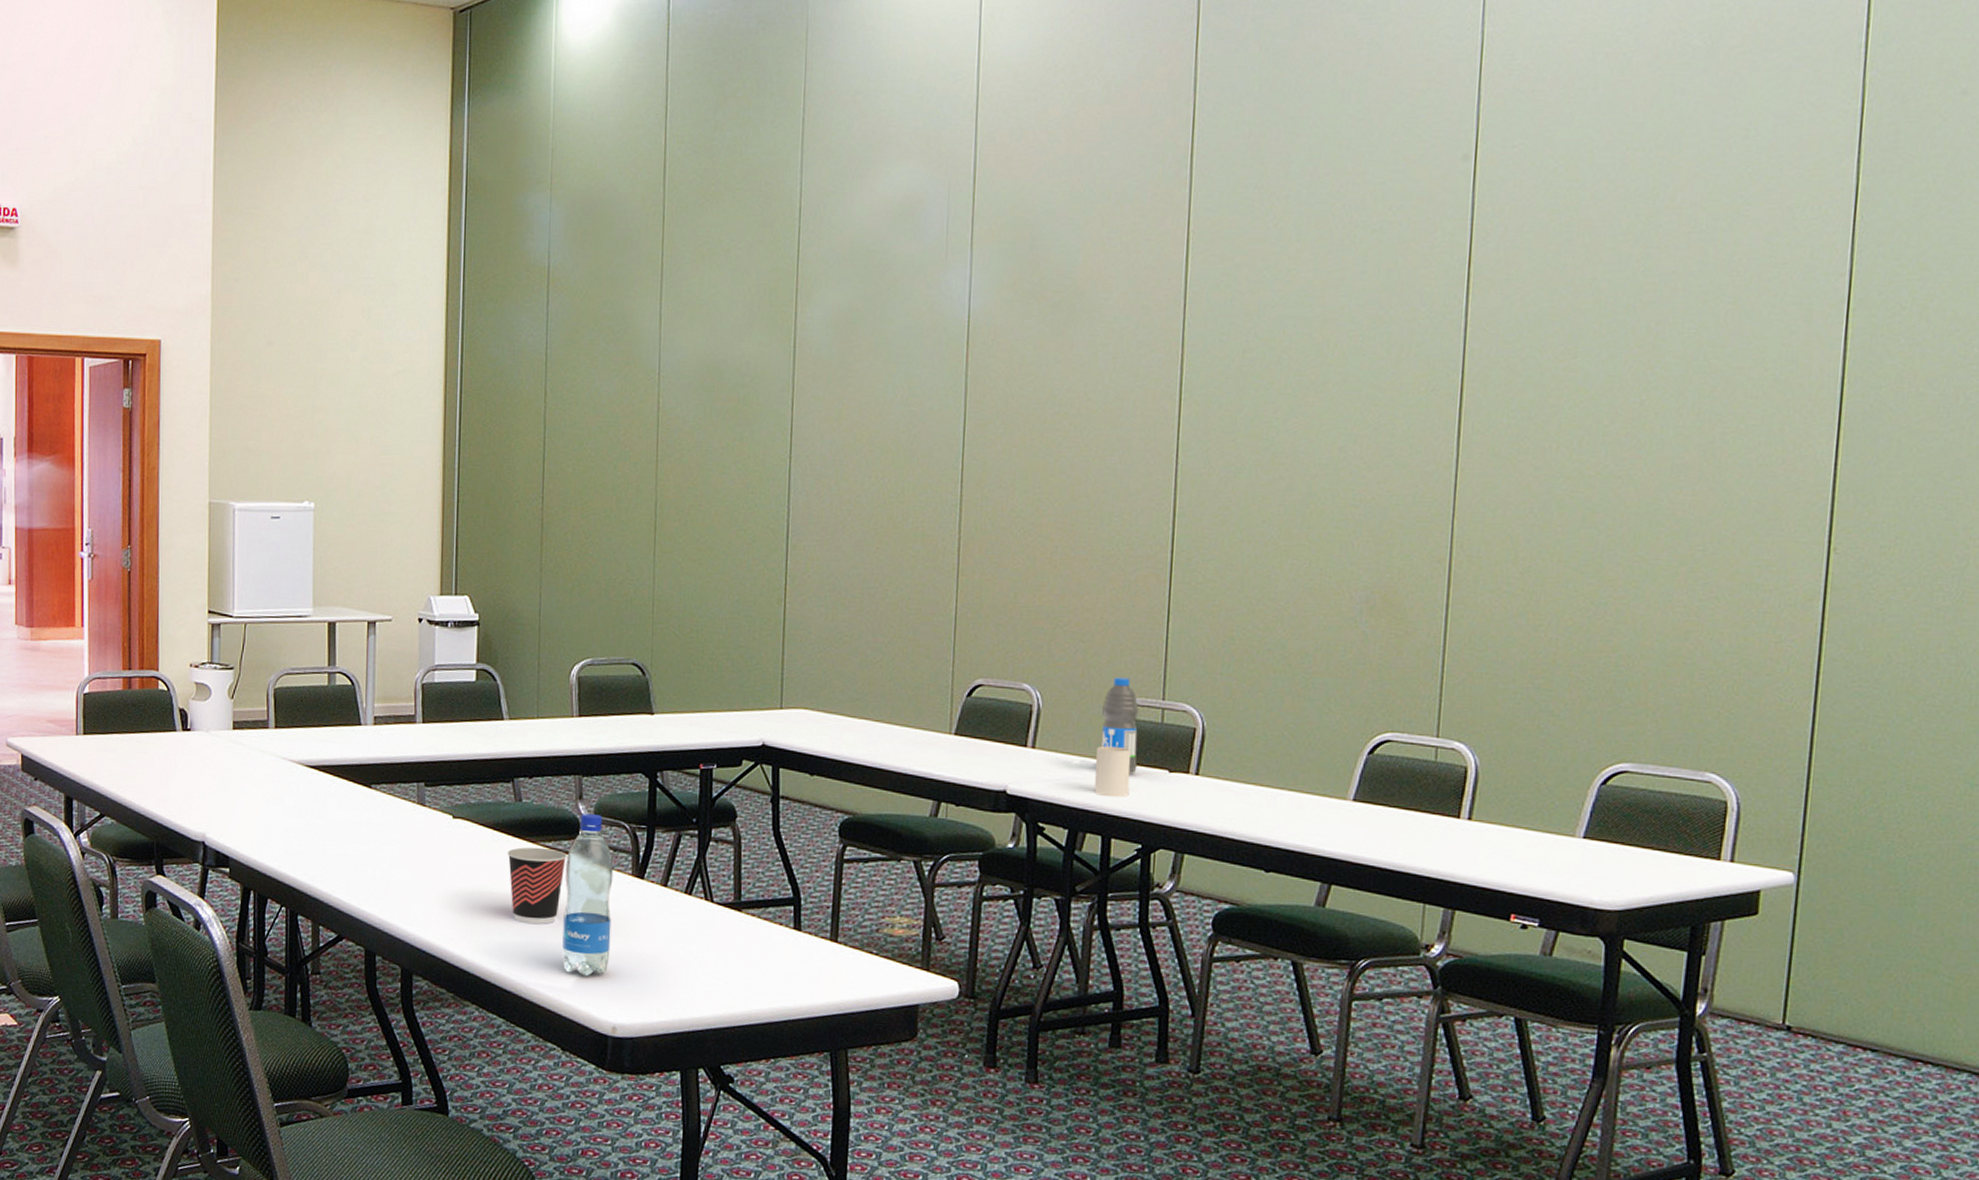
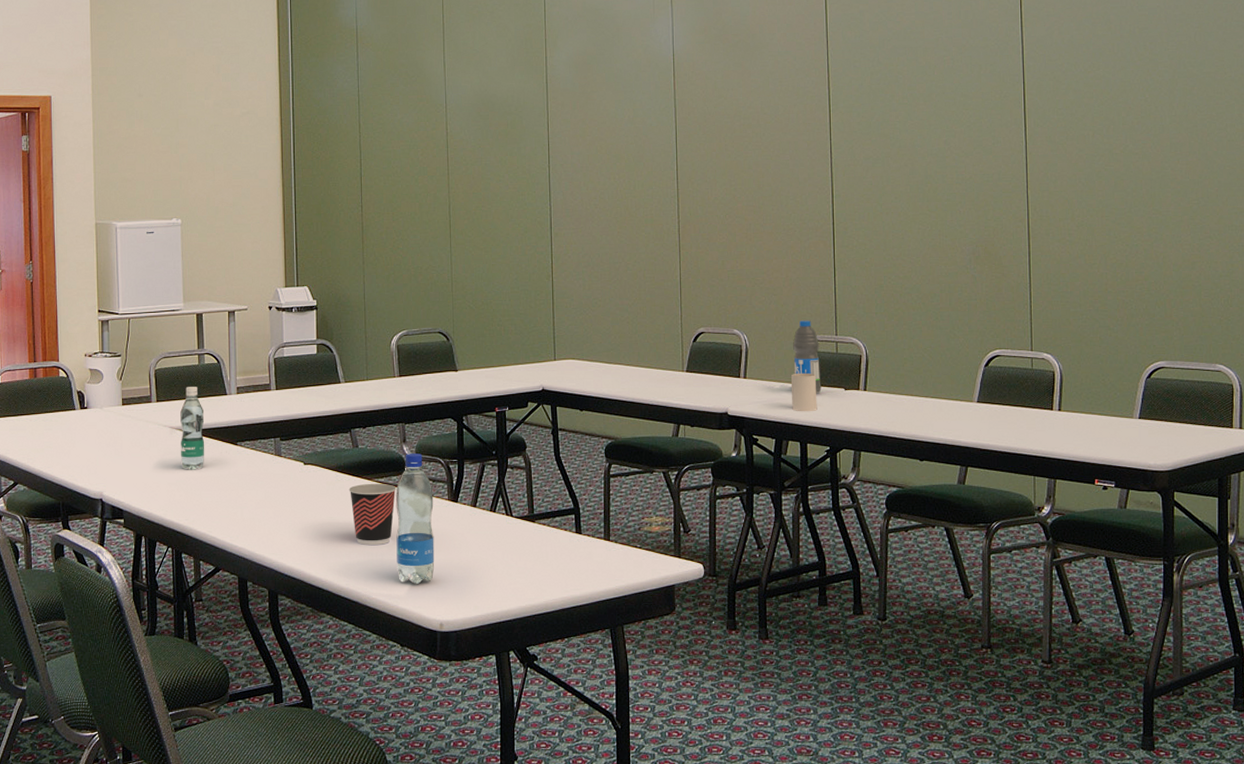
bottle: none [300,712,333,815] -> present [180,387,205,470]

